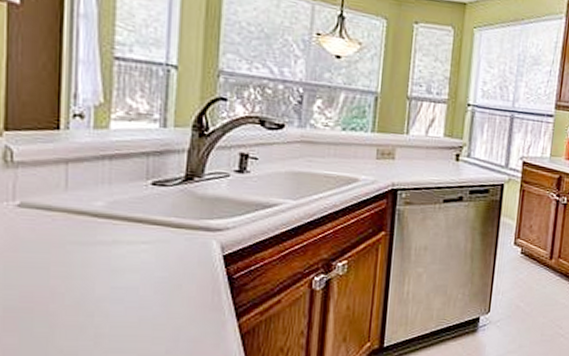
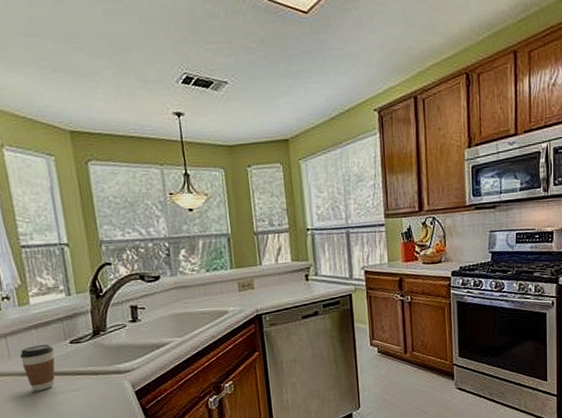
coffee cup: none [81,180,129,237] -> present [20,344,55,391]

